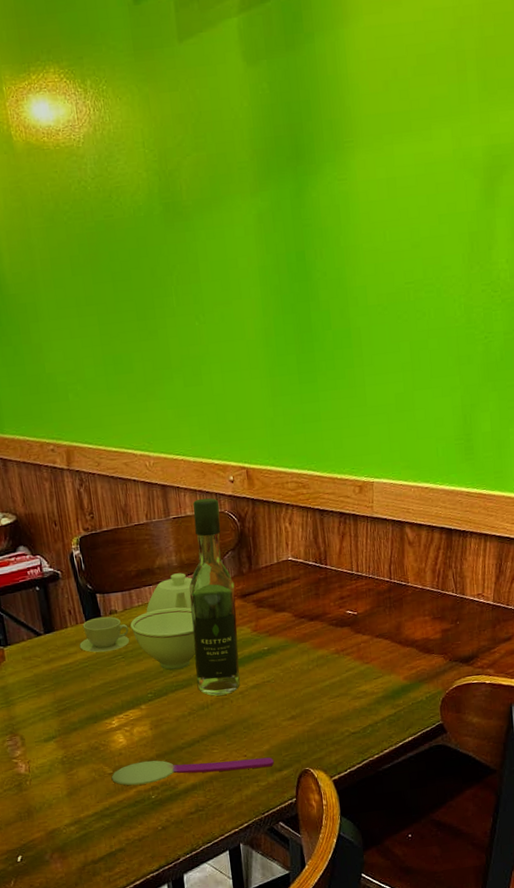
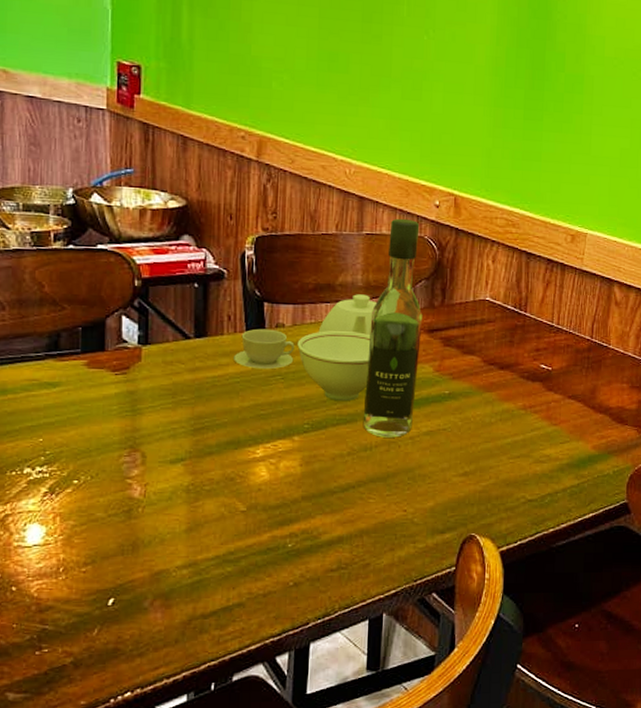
spoon: present [111,757,274,786] -> none [243,502,437,529]

